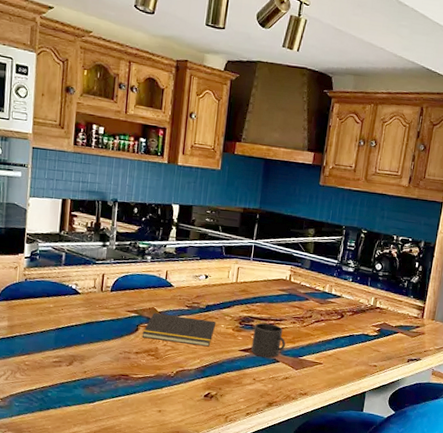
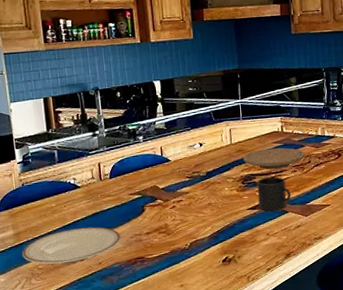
plate: none [12,332,111,366] -> present [22,226,121,264]
notepad: present [142,312,217,347] -> none [149,186,220,217]
plate: none [245,294,307,317] -> present [242,147,305,170]

